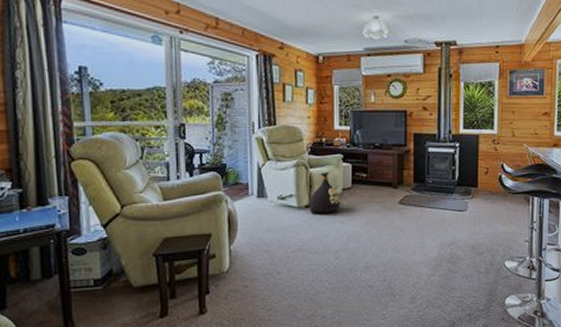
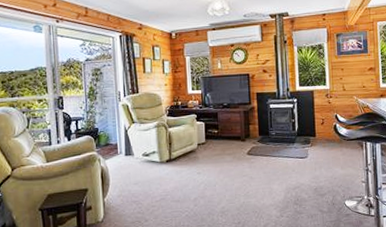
bag: present [309,172,341,213] -> none [170,131,197,167]

